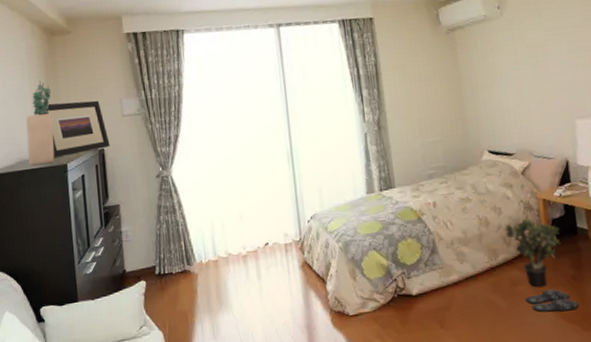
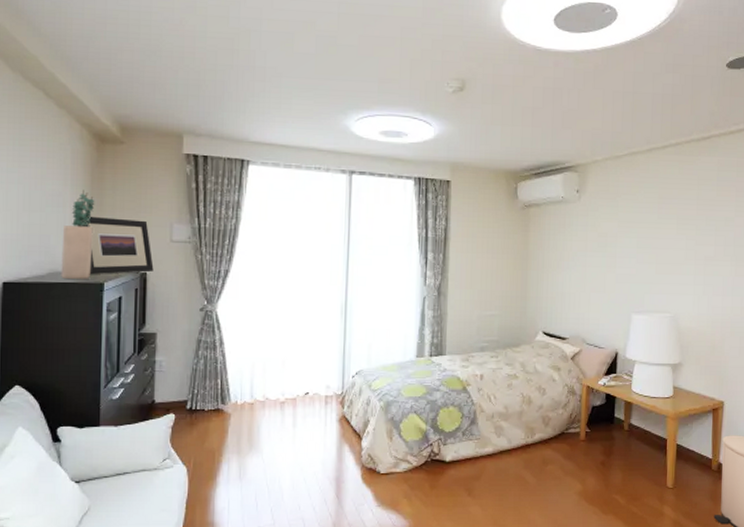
potted plant: present [503,218,561,287] -> none [544,402,597,469]
slippers: present [526,289,578,312] -> none [554,471,602,494]

